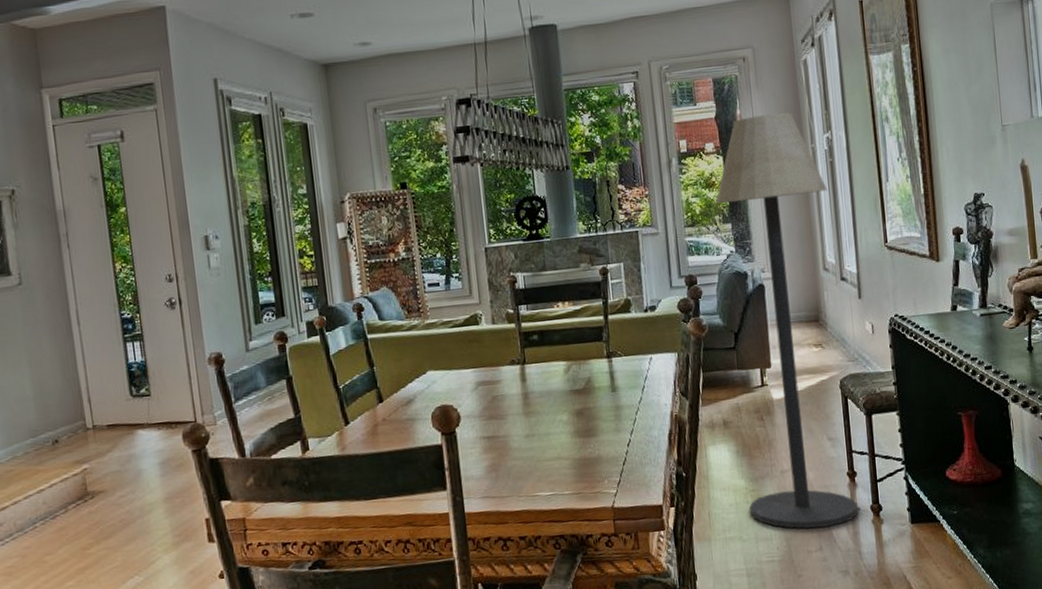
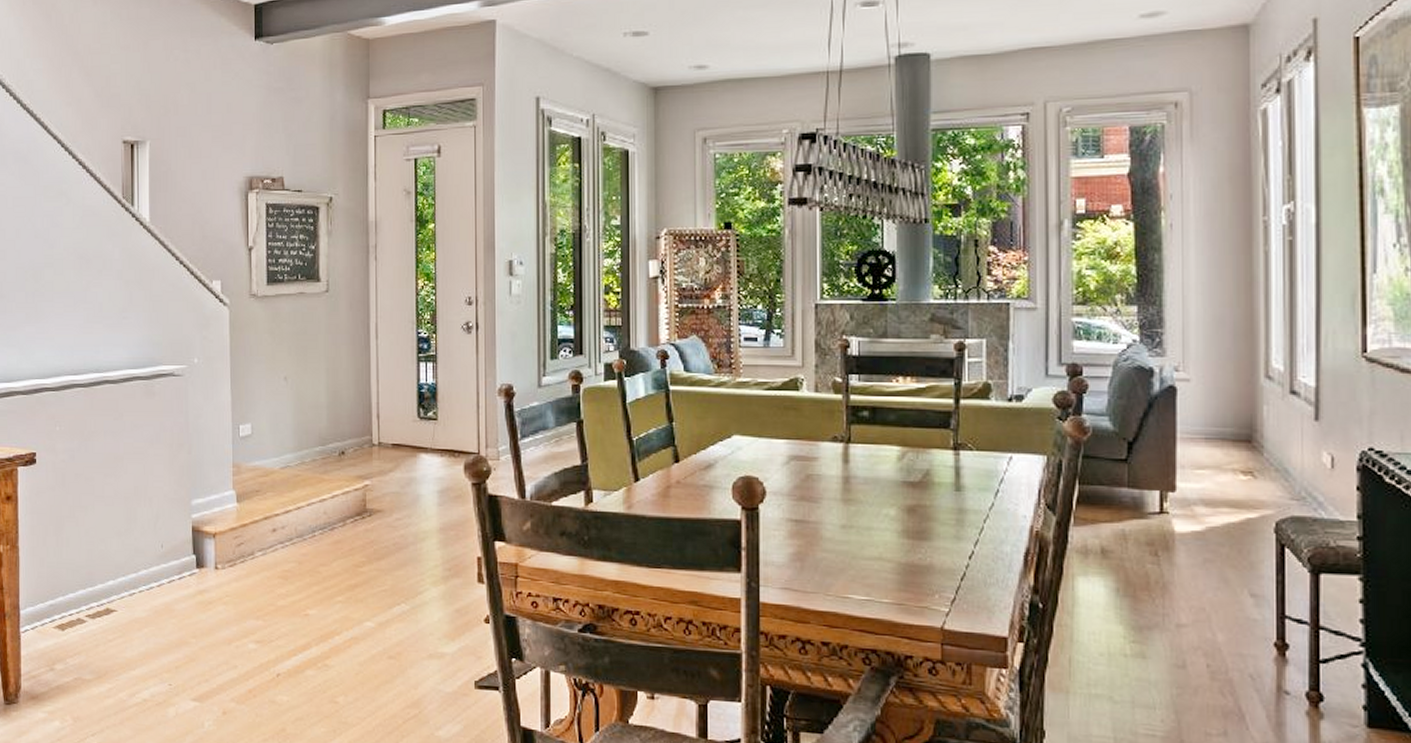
floor lamp: present [715,112,858,529] -> none [1117,174,1286,708]

